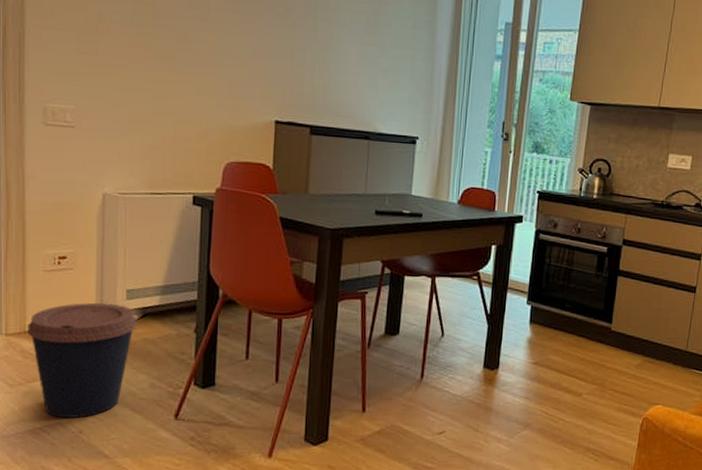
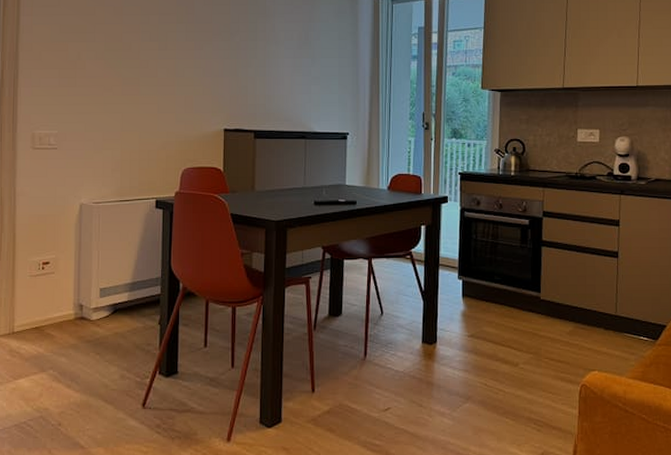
coffee cup: present [27,302,137,419] -> none [15,302,109,412]

